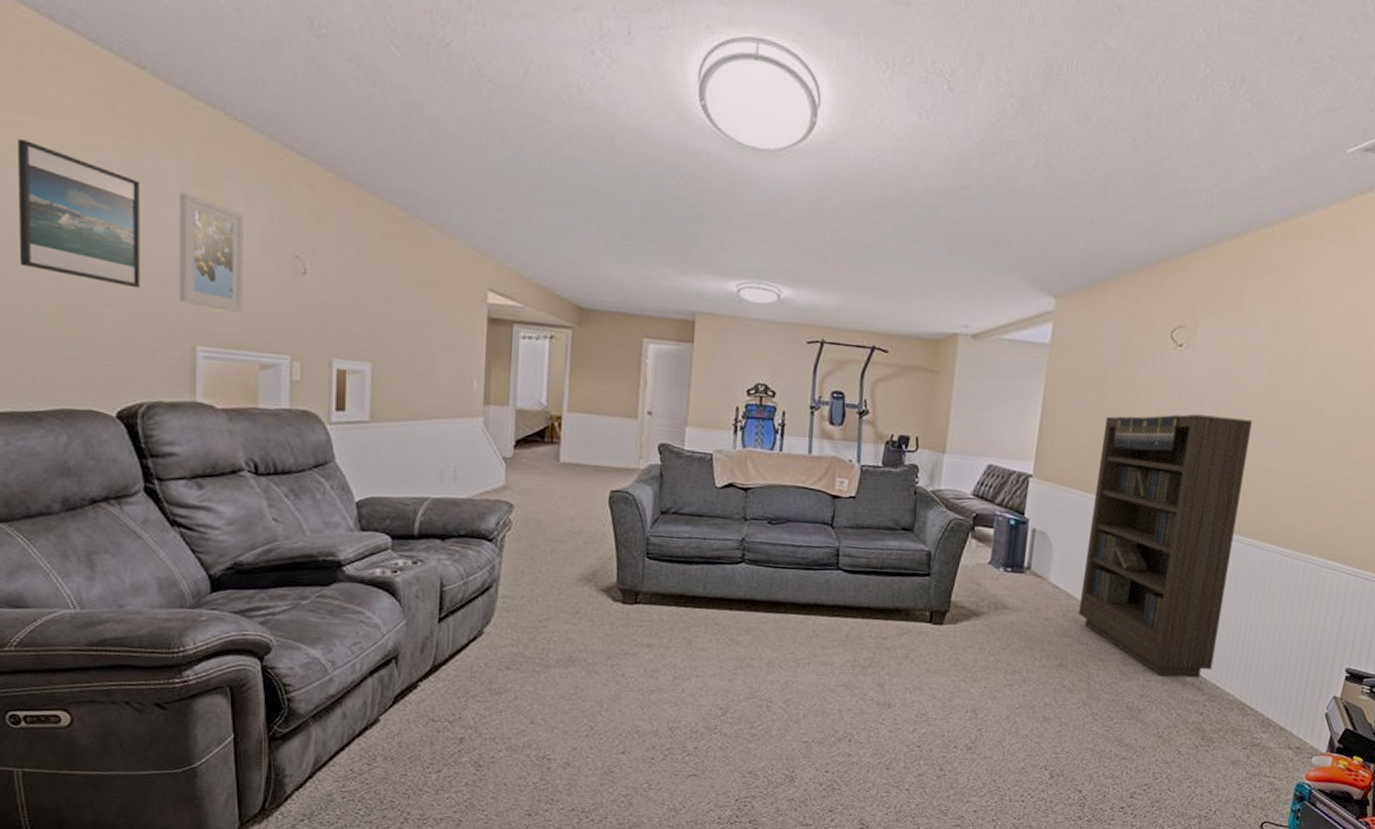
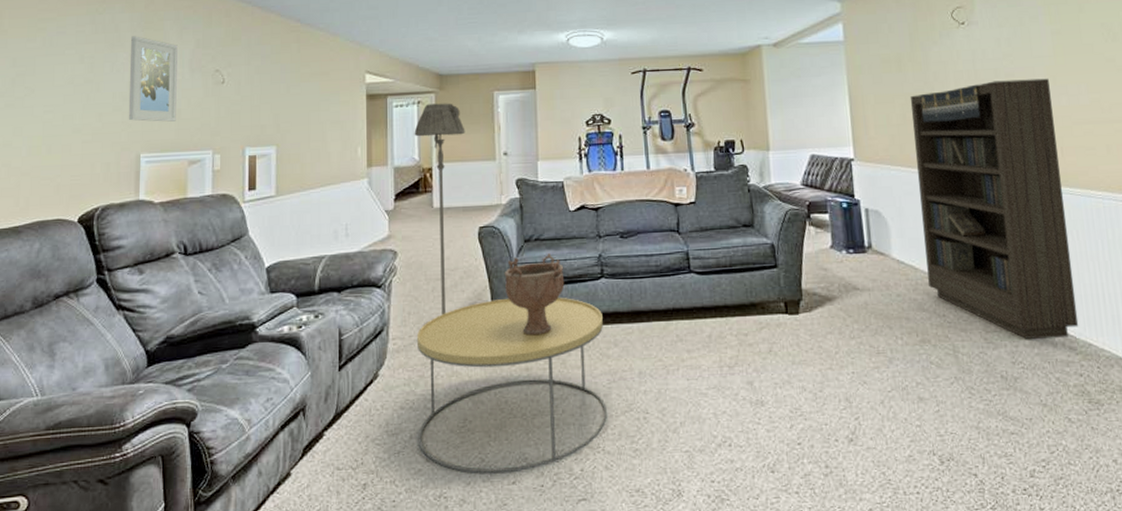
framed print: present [17,139,140,289] -> none [13,17,102,115]
coffee table: none [523,570,738,743] -> present [417,297,607,474]
floor lamp: none [538,340,605,588] -> present [414,103,465,326]
decorative bowl: none [634,529,702,613] -> present [504,253,565,336]

